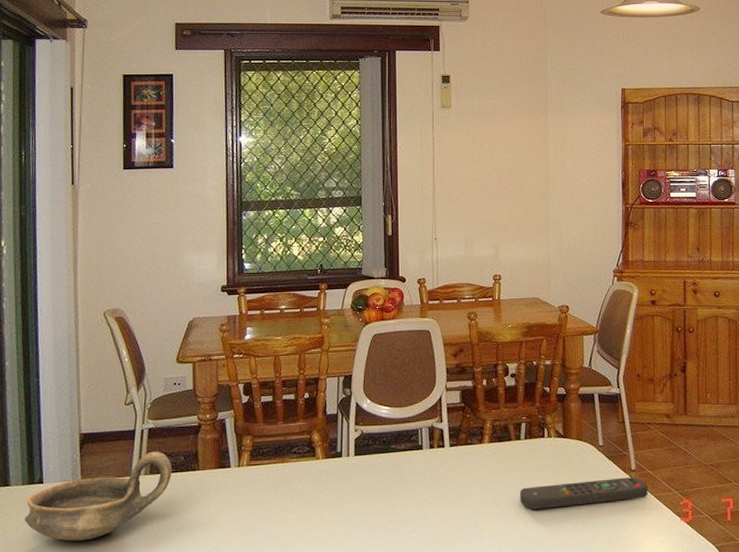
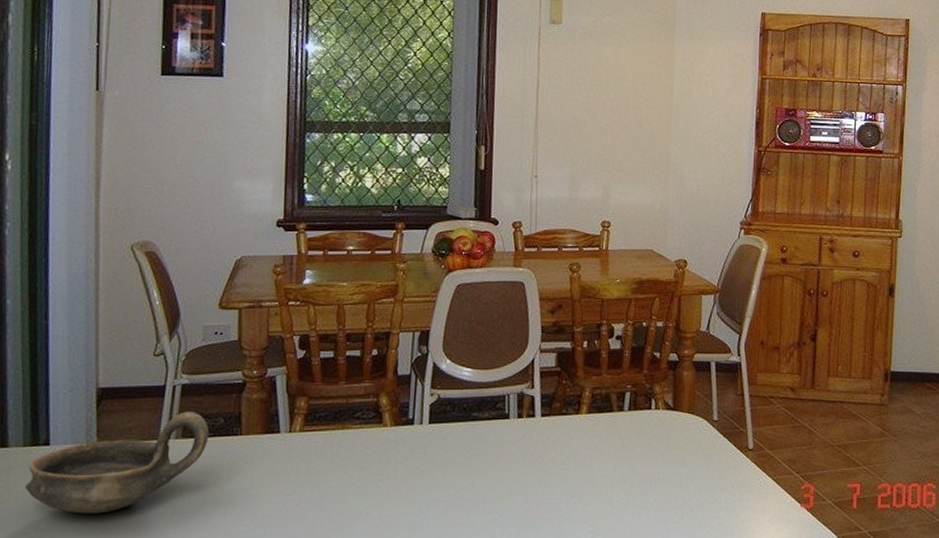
remote control: present [520,477,648,510] -> none [620,457,766,490]

